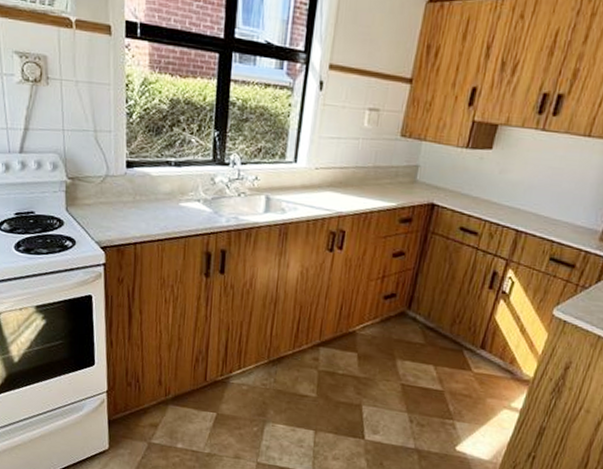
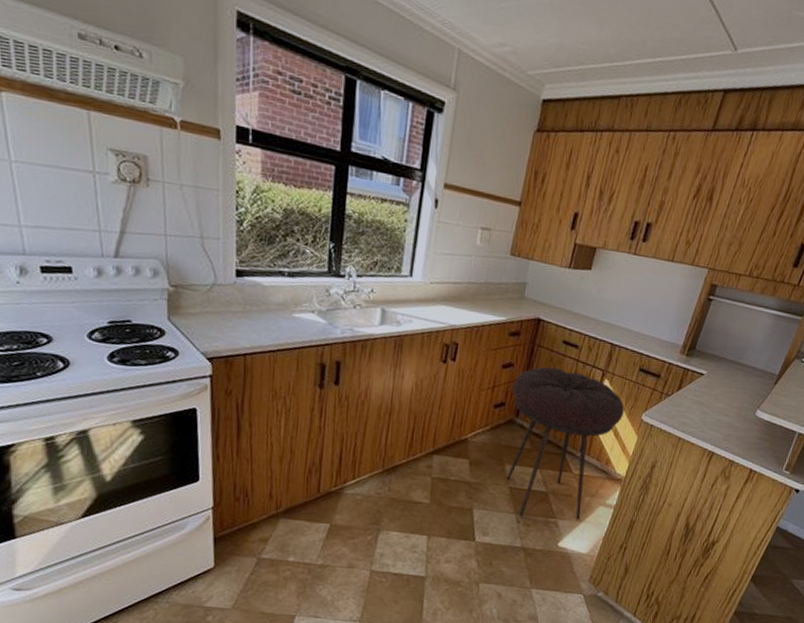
stool: none [398,255,532,423] -> present [506,367,625,520]

